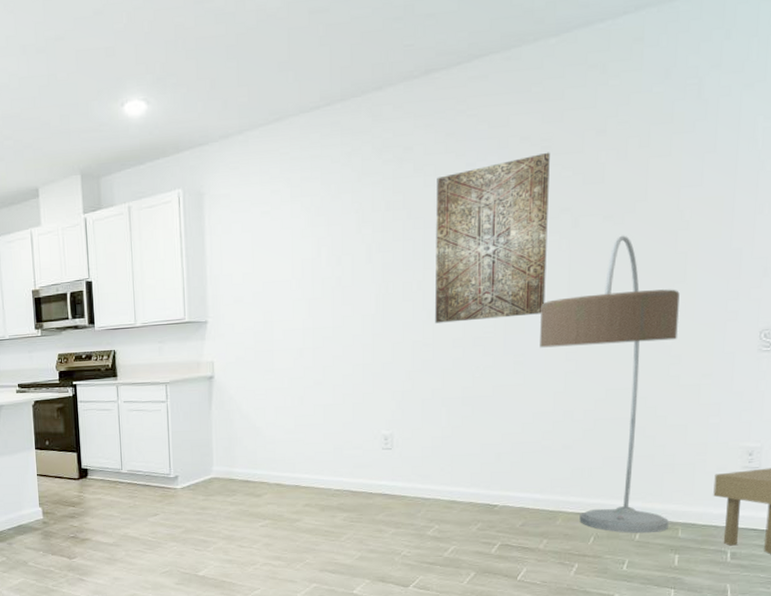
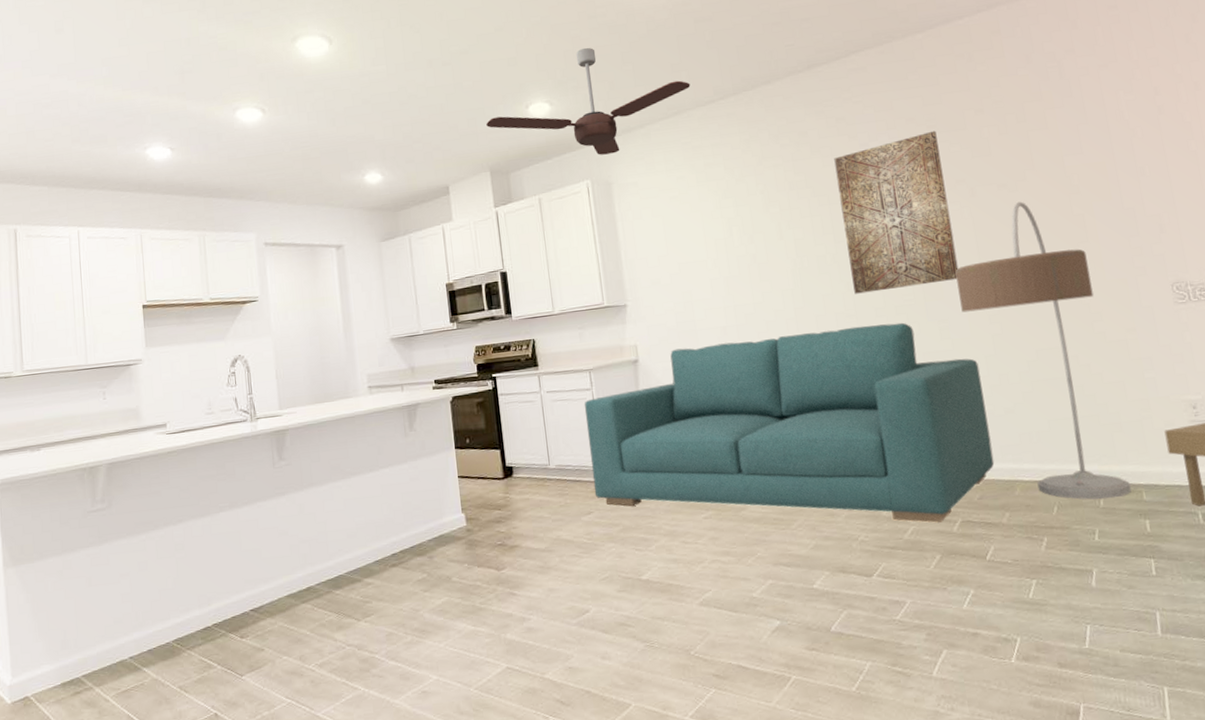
ceiling fan: none [79,38,296,163] -> present [486,47,691,155]
sofa: none [158,354,546,544] -> present [584,322,995,523]

